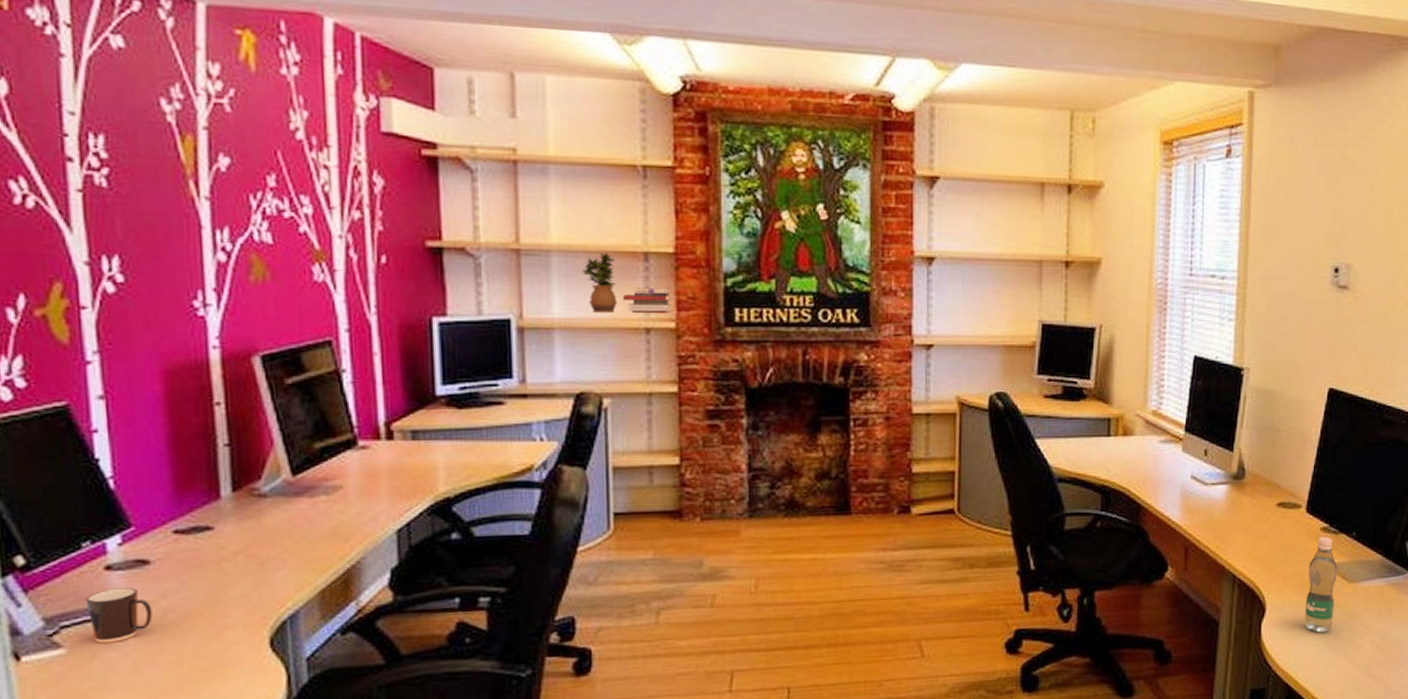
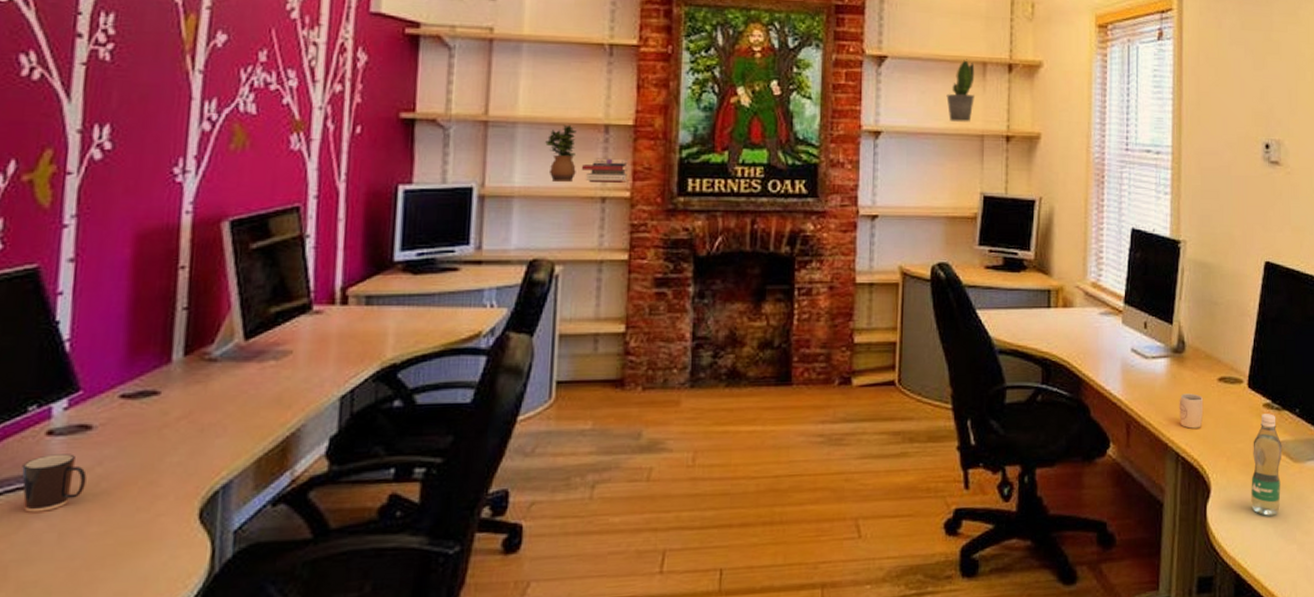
potted plant: none [1002,179,1032,247] -> present [946,59,975,122]
mug: none [1237,518,1262,552] -> present [1179,393,1204,429]

